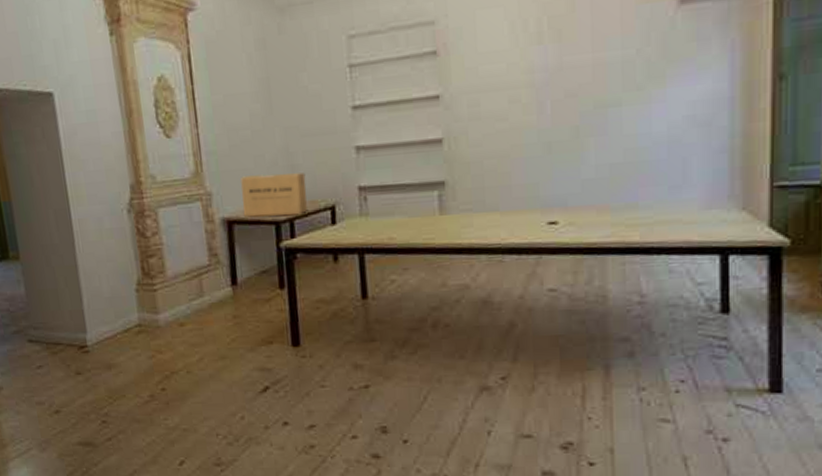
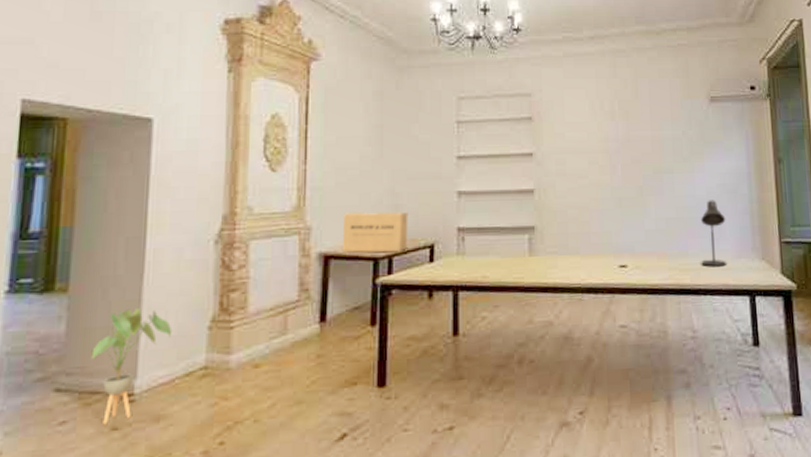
house plant: none [48,272,107,370] -> present [91,307,172,425]
desk lamp: none [655,137,693,221] -> present [701,200,727,267]

